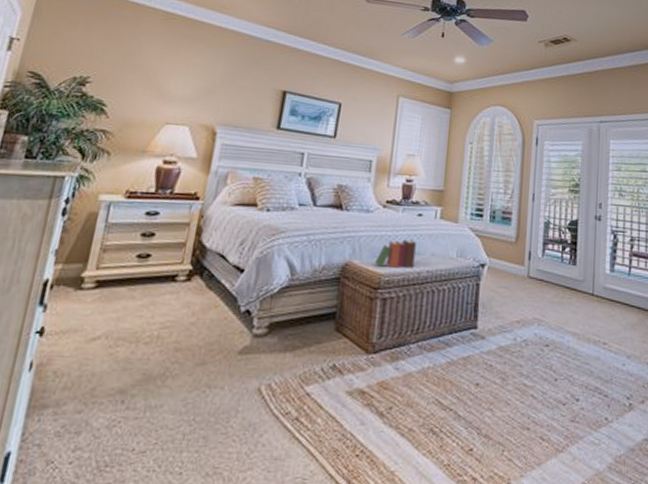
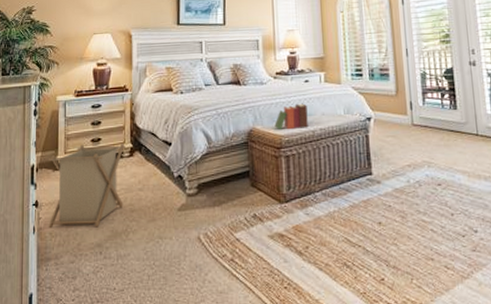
laundry basket: none [53,259,183,368] -> present [47,142,126,229]

